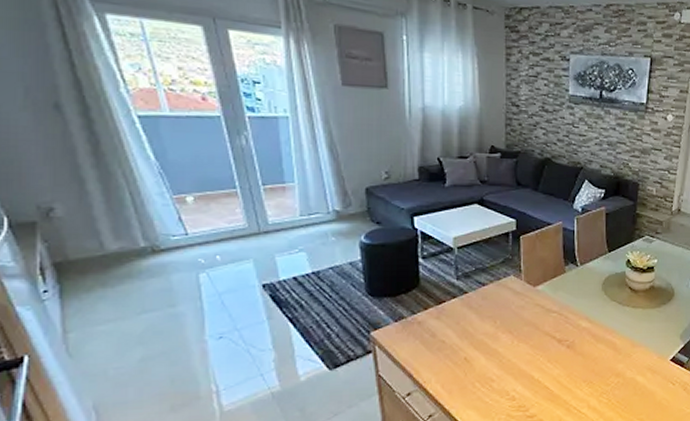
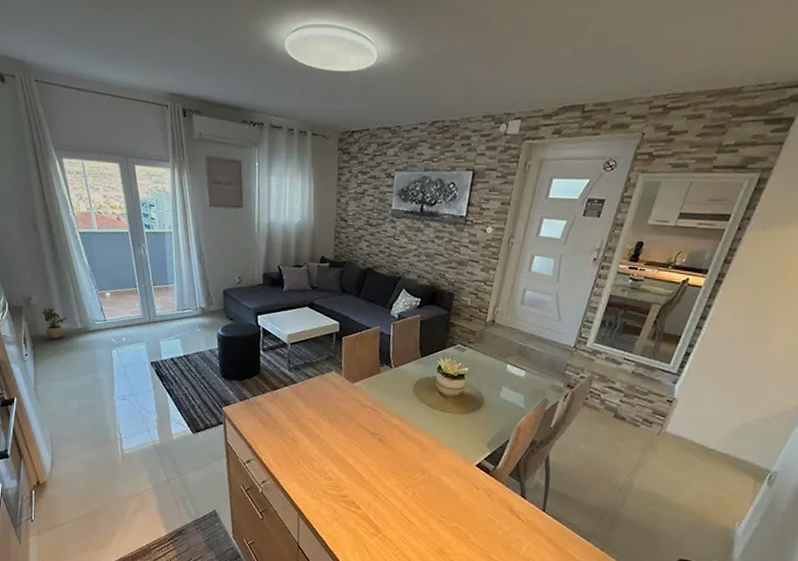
potted plant: none [73,220,119,266] -> present [41,307,66,340]

